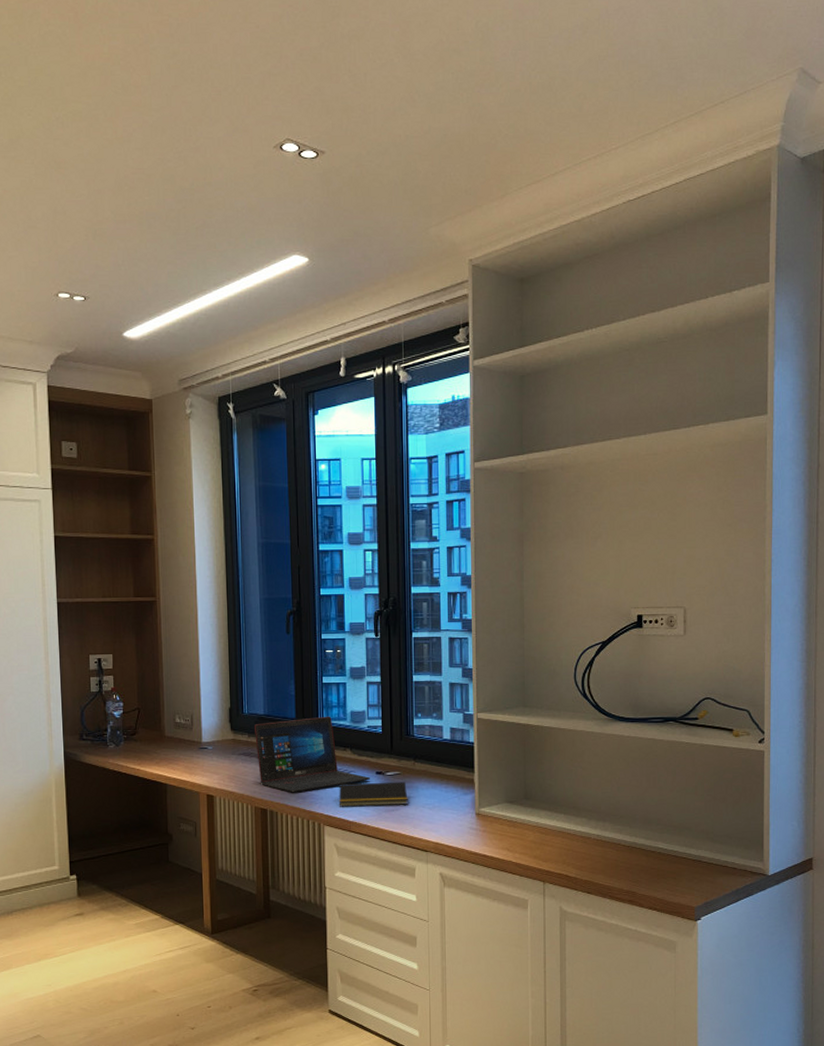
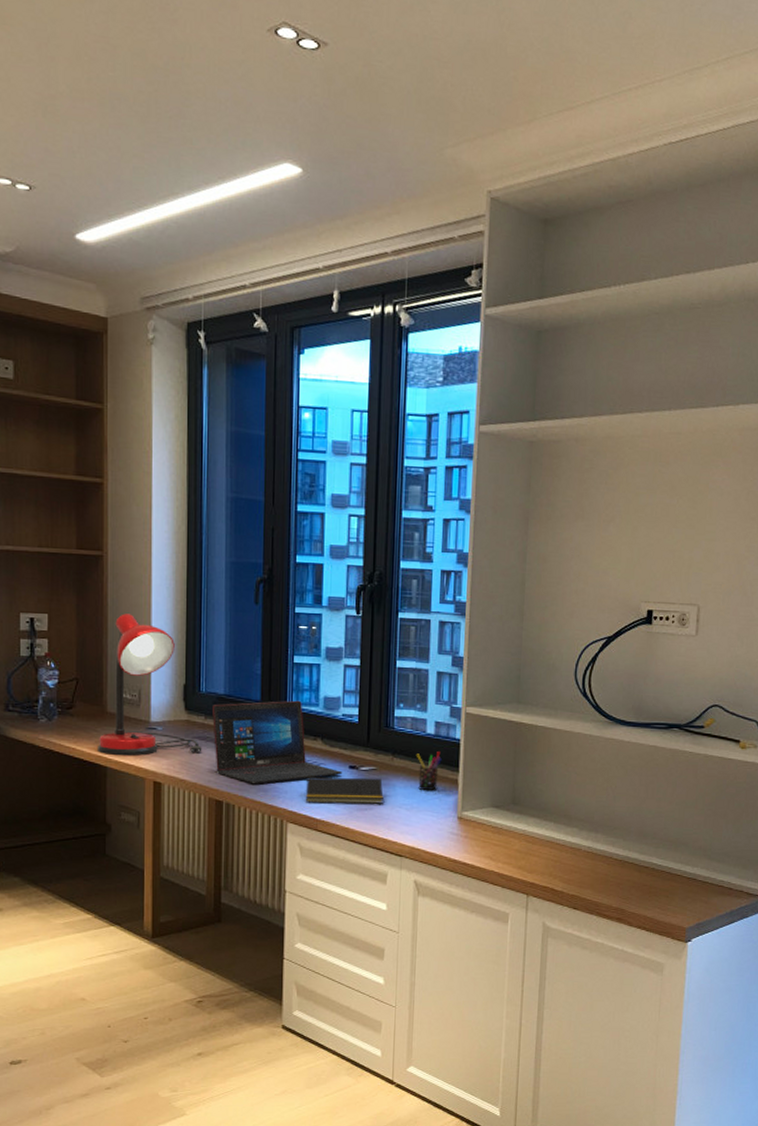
desk lamp: none [158,649,247,773] -> present [98,613,202,755]
pen holder: none [435,755,458,790] -> present [416,752,442,790]

